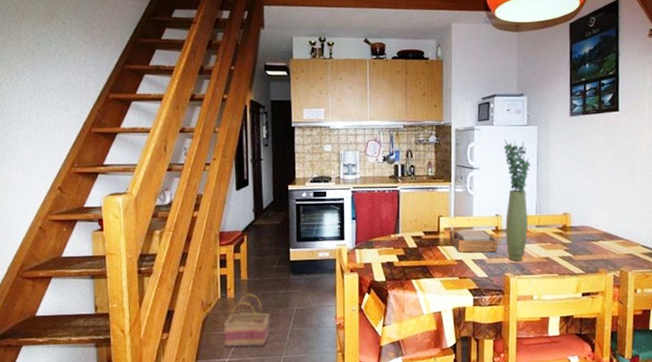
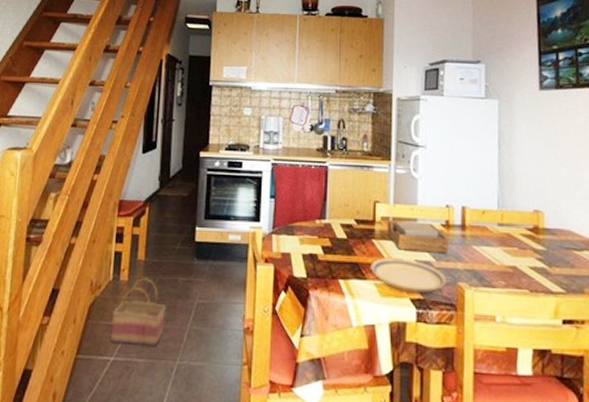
plate: none [437,258,496,285] -> present [371,257,447,294]
vase: present [503,140,531,261] -> none [456,114,490,268]

